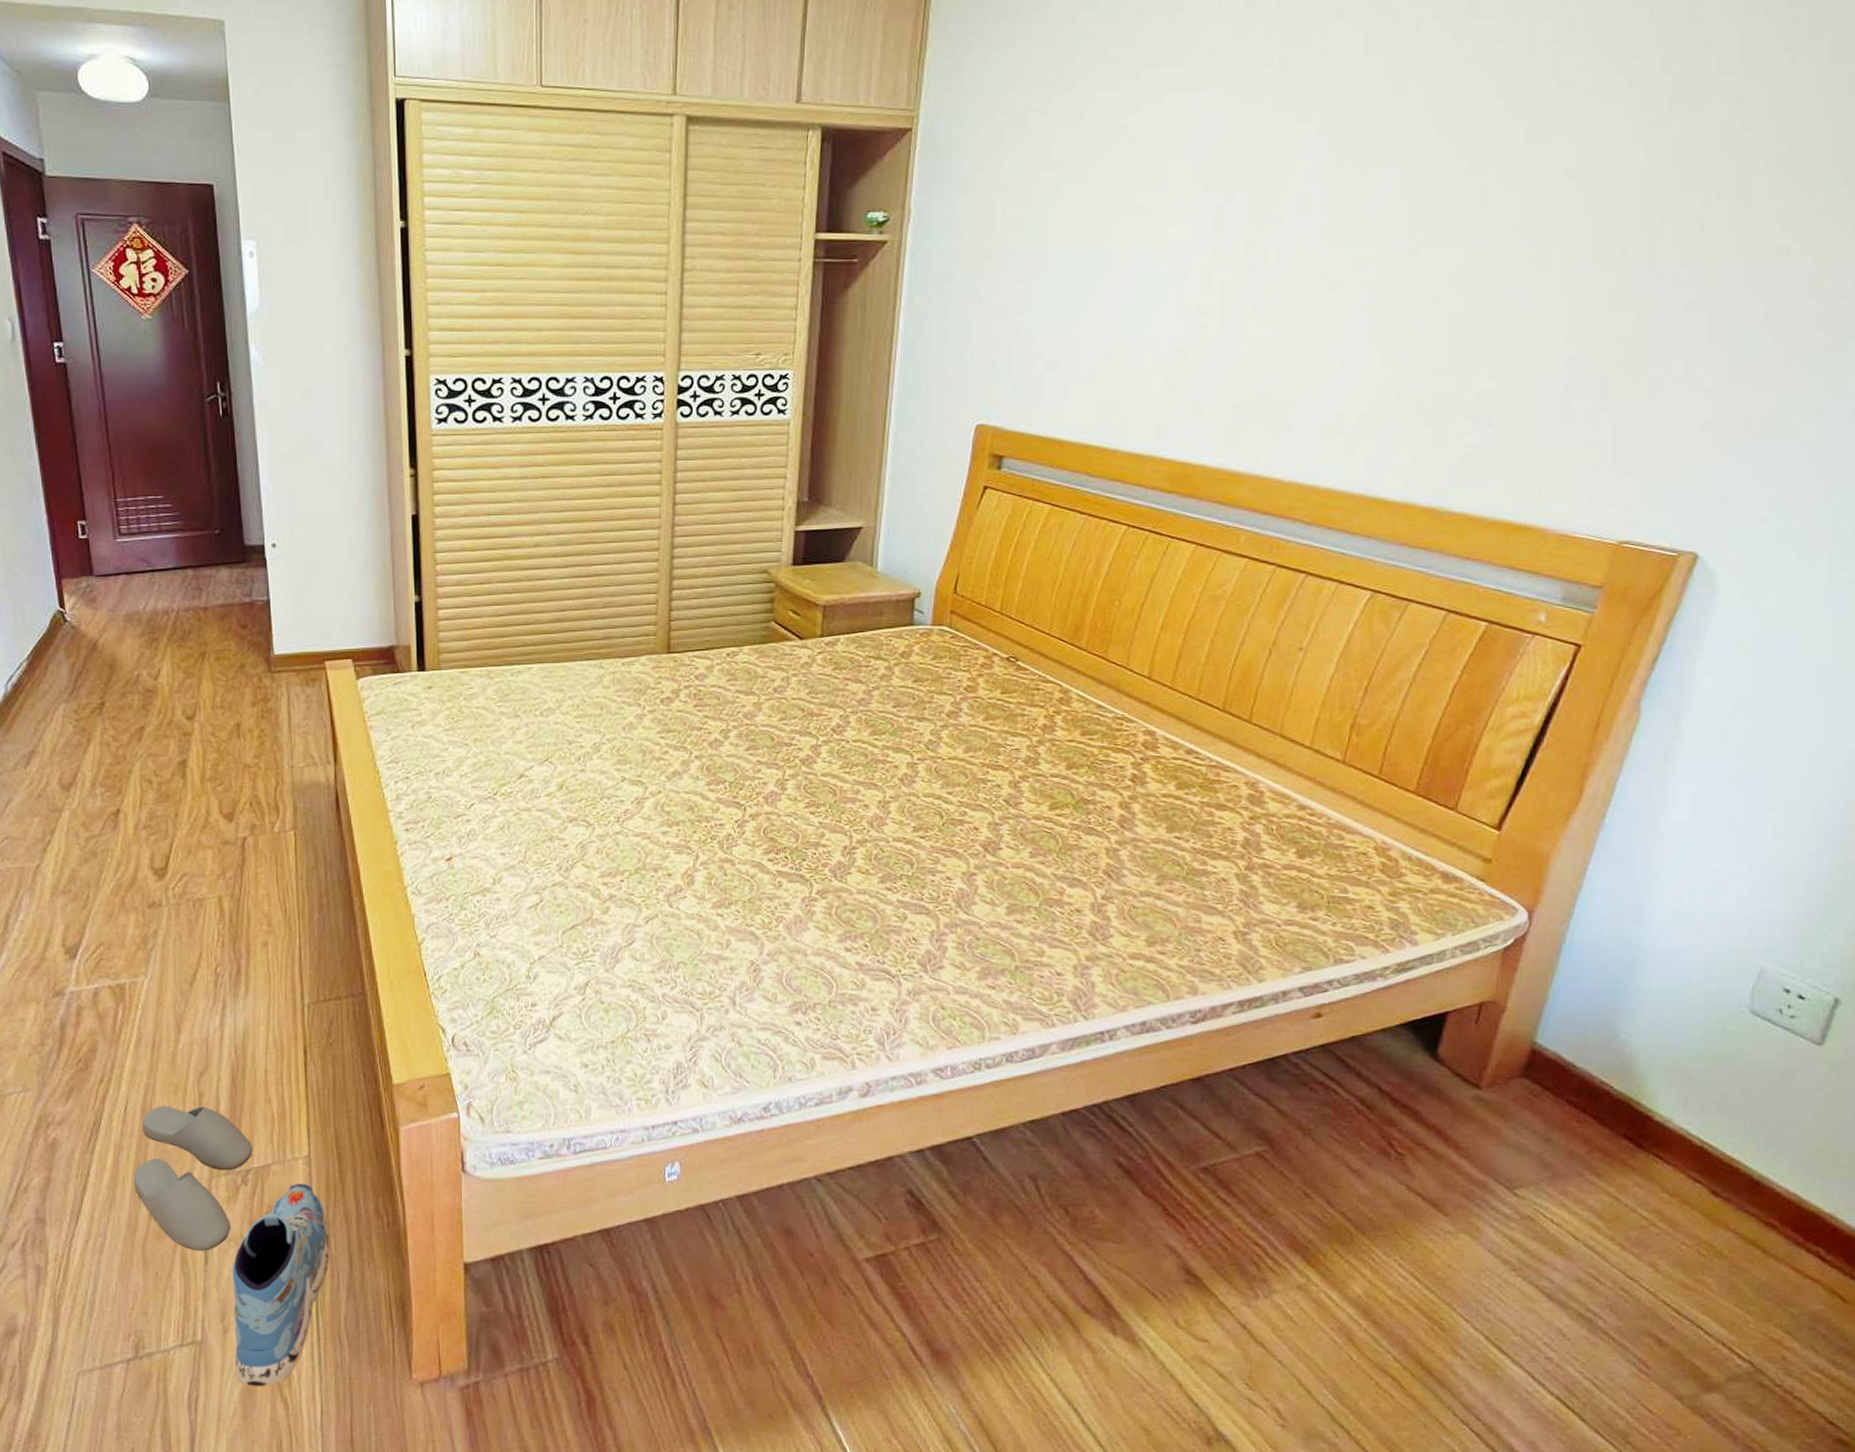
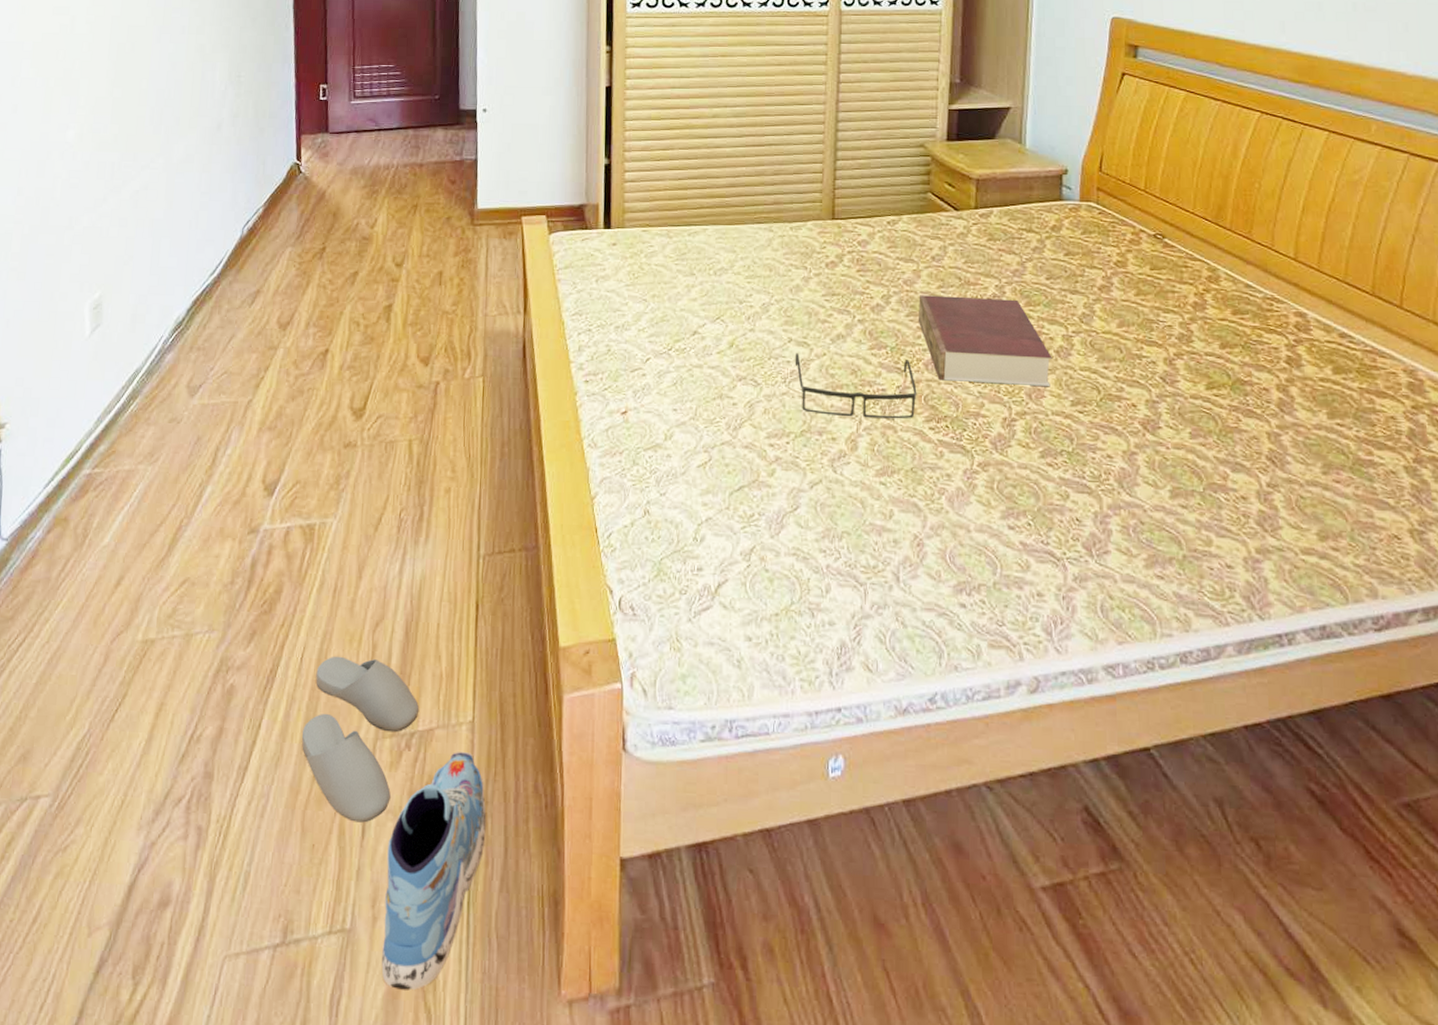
glasses: none [628,792,756,853] -> present [795,353,917,419]
book: none [758,728,896,814] -> present [918,295,1052,386]

